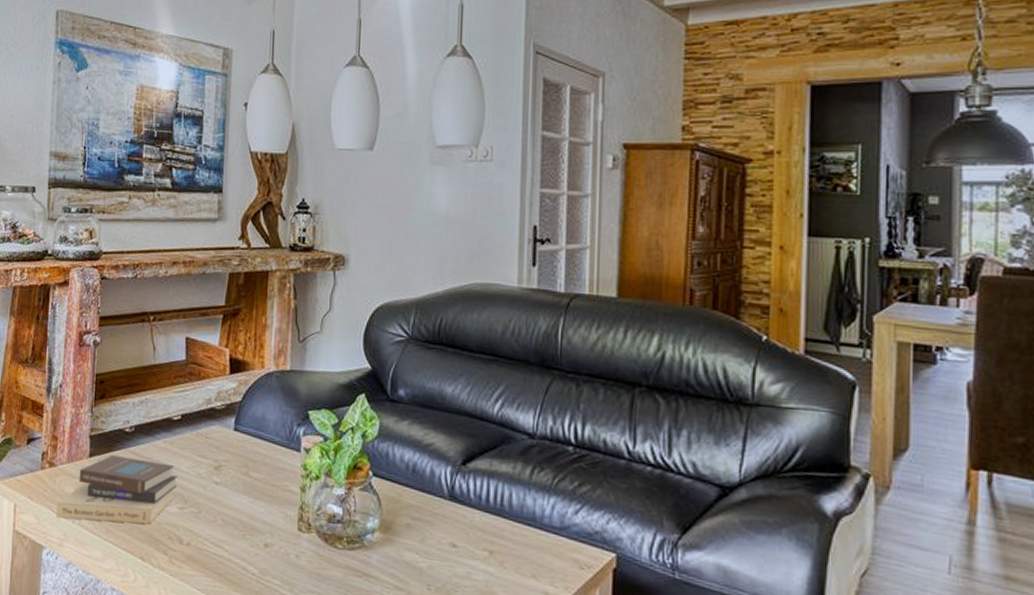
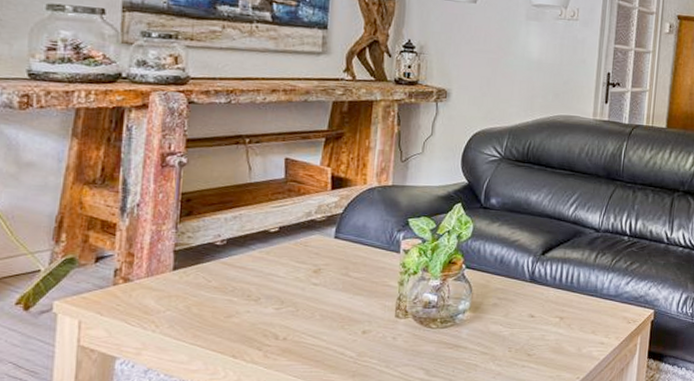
books: present [56,455,177,525] -> none [132,267,274,329]

